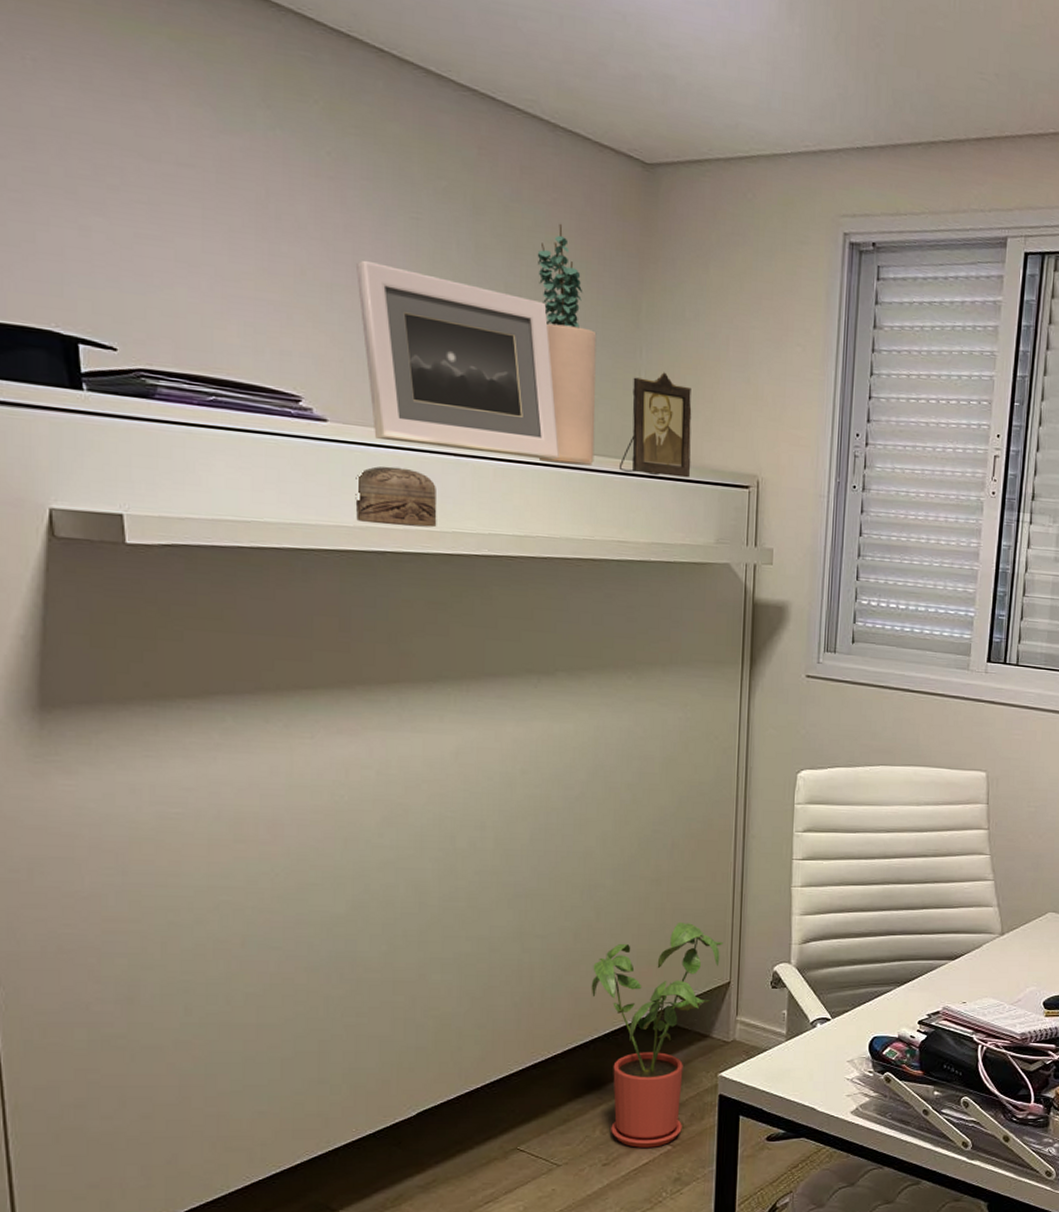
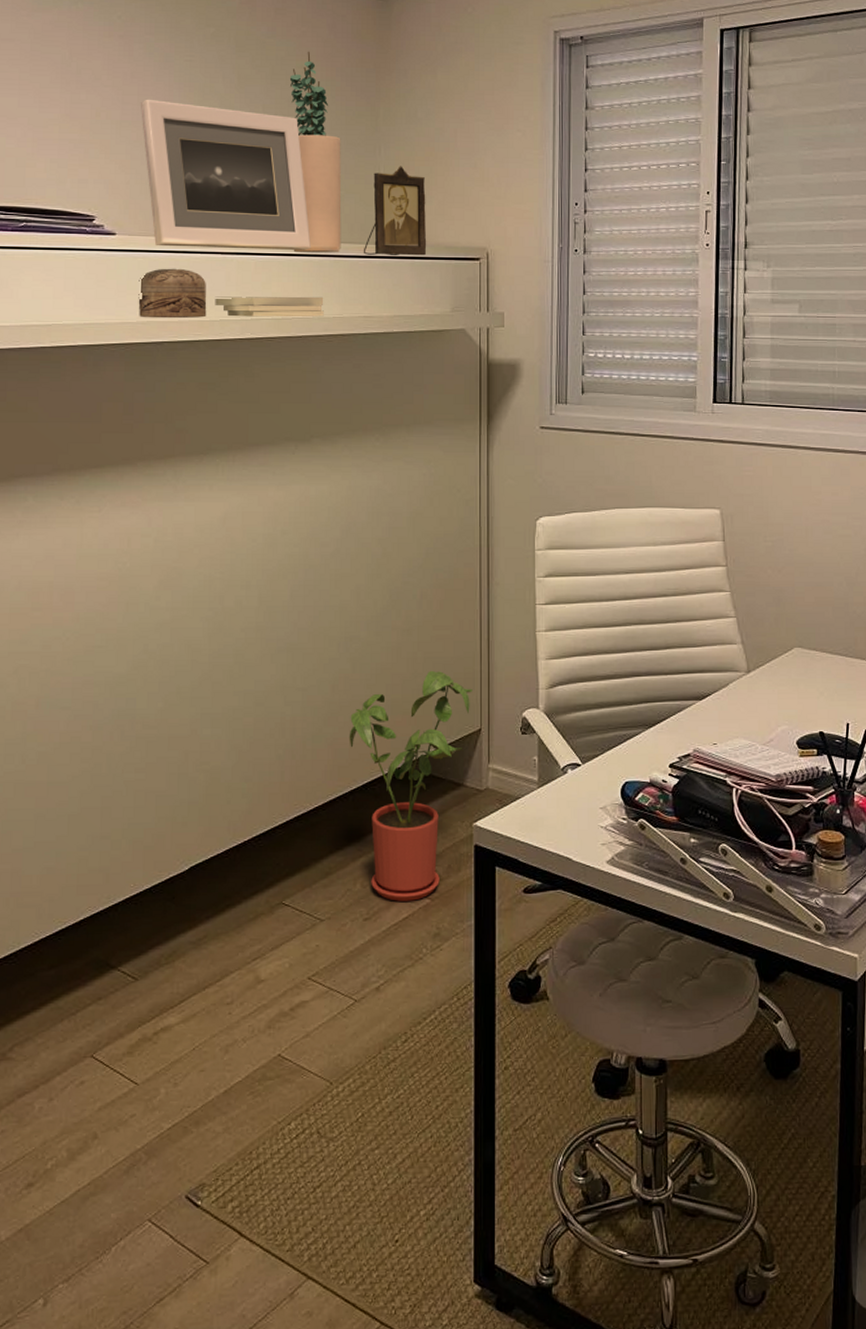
books: none [446,504,573,537] -> present [215,296,324,317]

